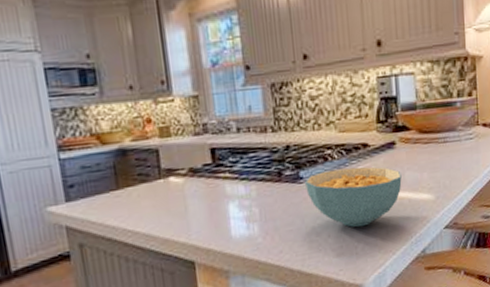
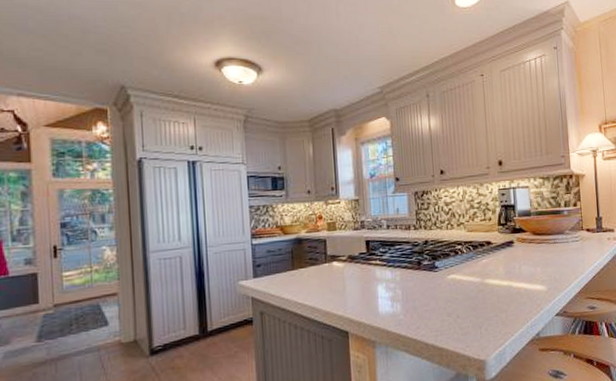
cereal bowl: present [305,166,402,227] -> none [440,260,519,311]

